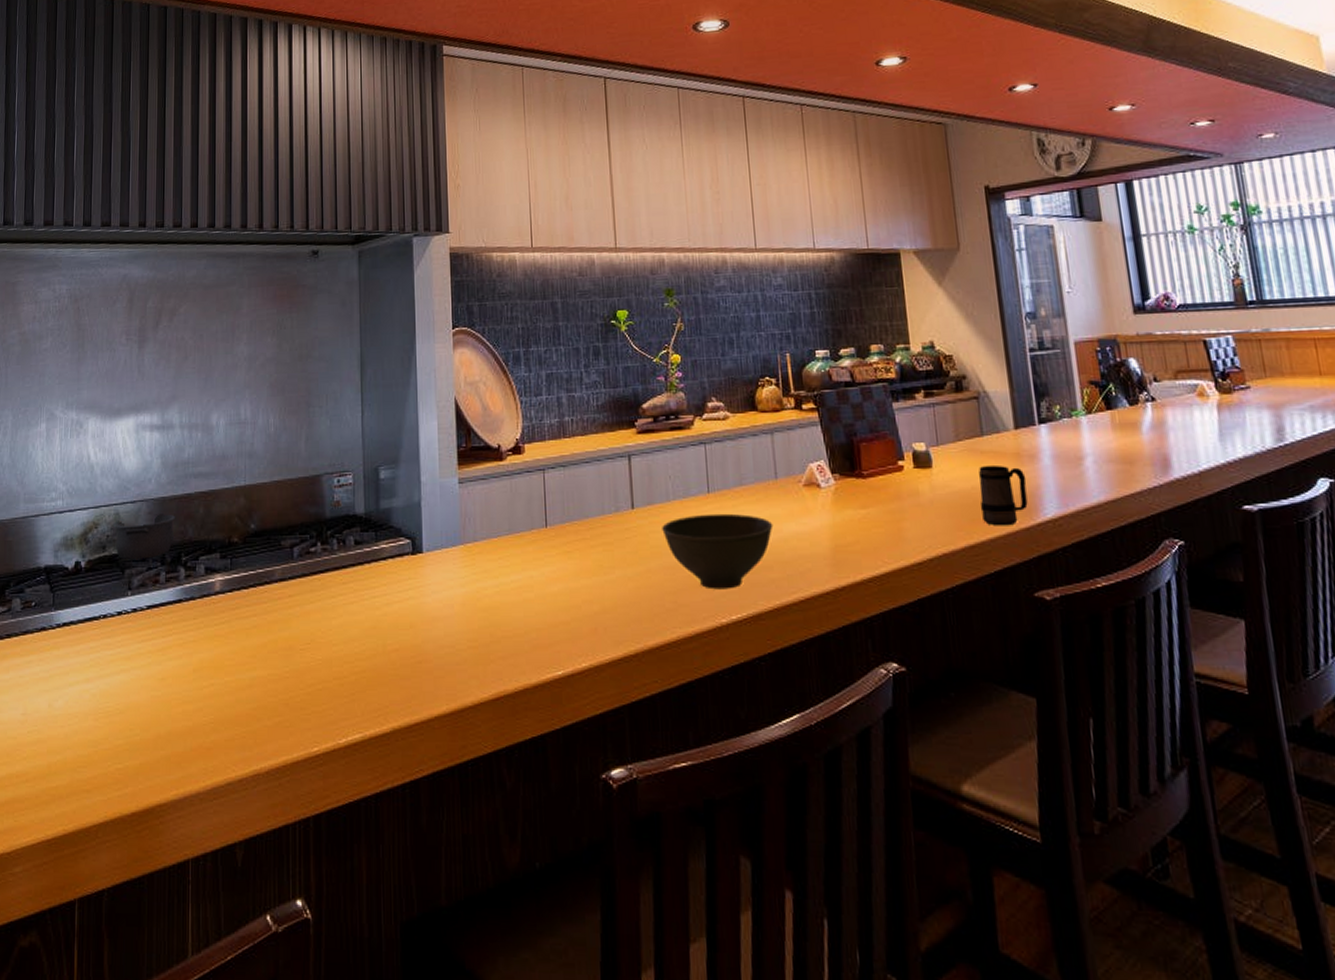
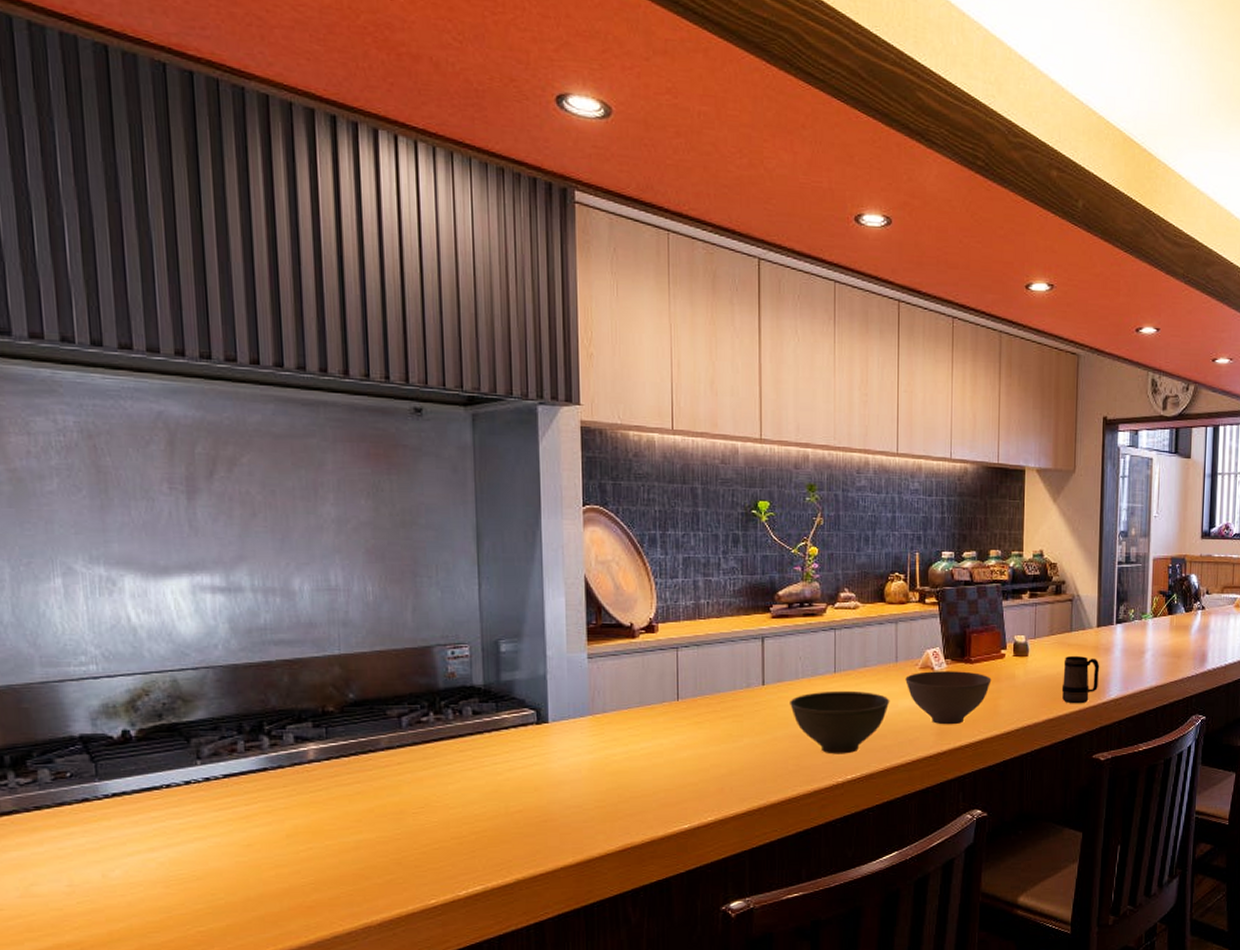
cooking pot: present [113,514,176,561] -> none [170,682,254,729]
bowl: none [788,488,891,554] -> present [905,671,992,725]

